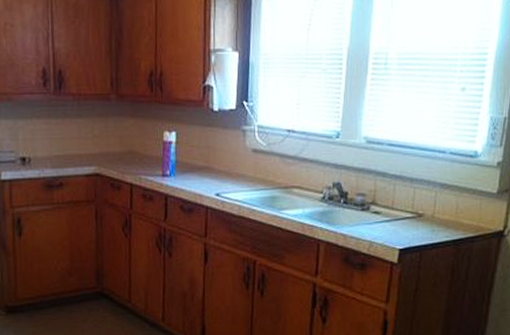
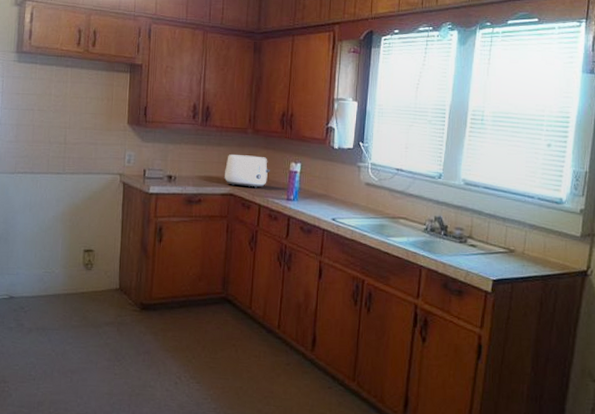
toaster: none [87,126,140,165] -> present [225,154,270,189]

